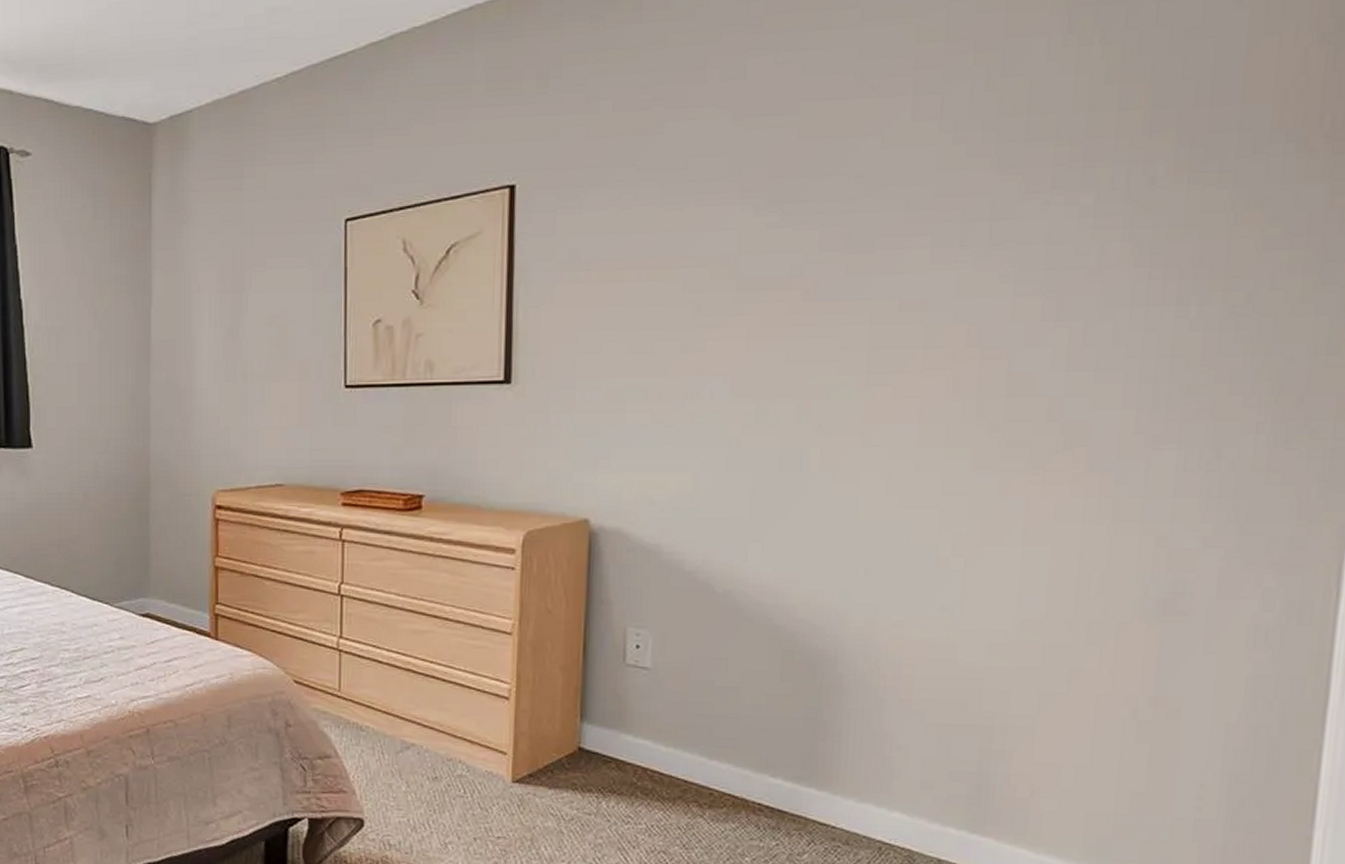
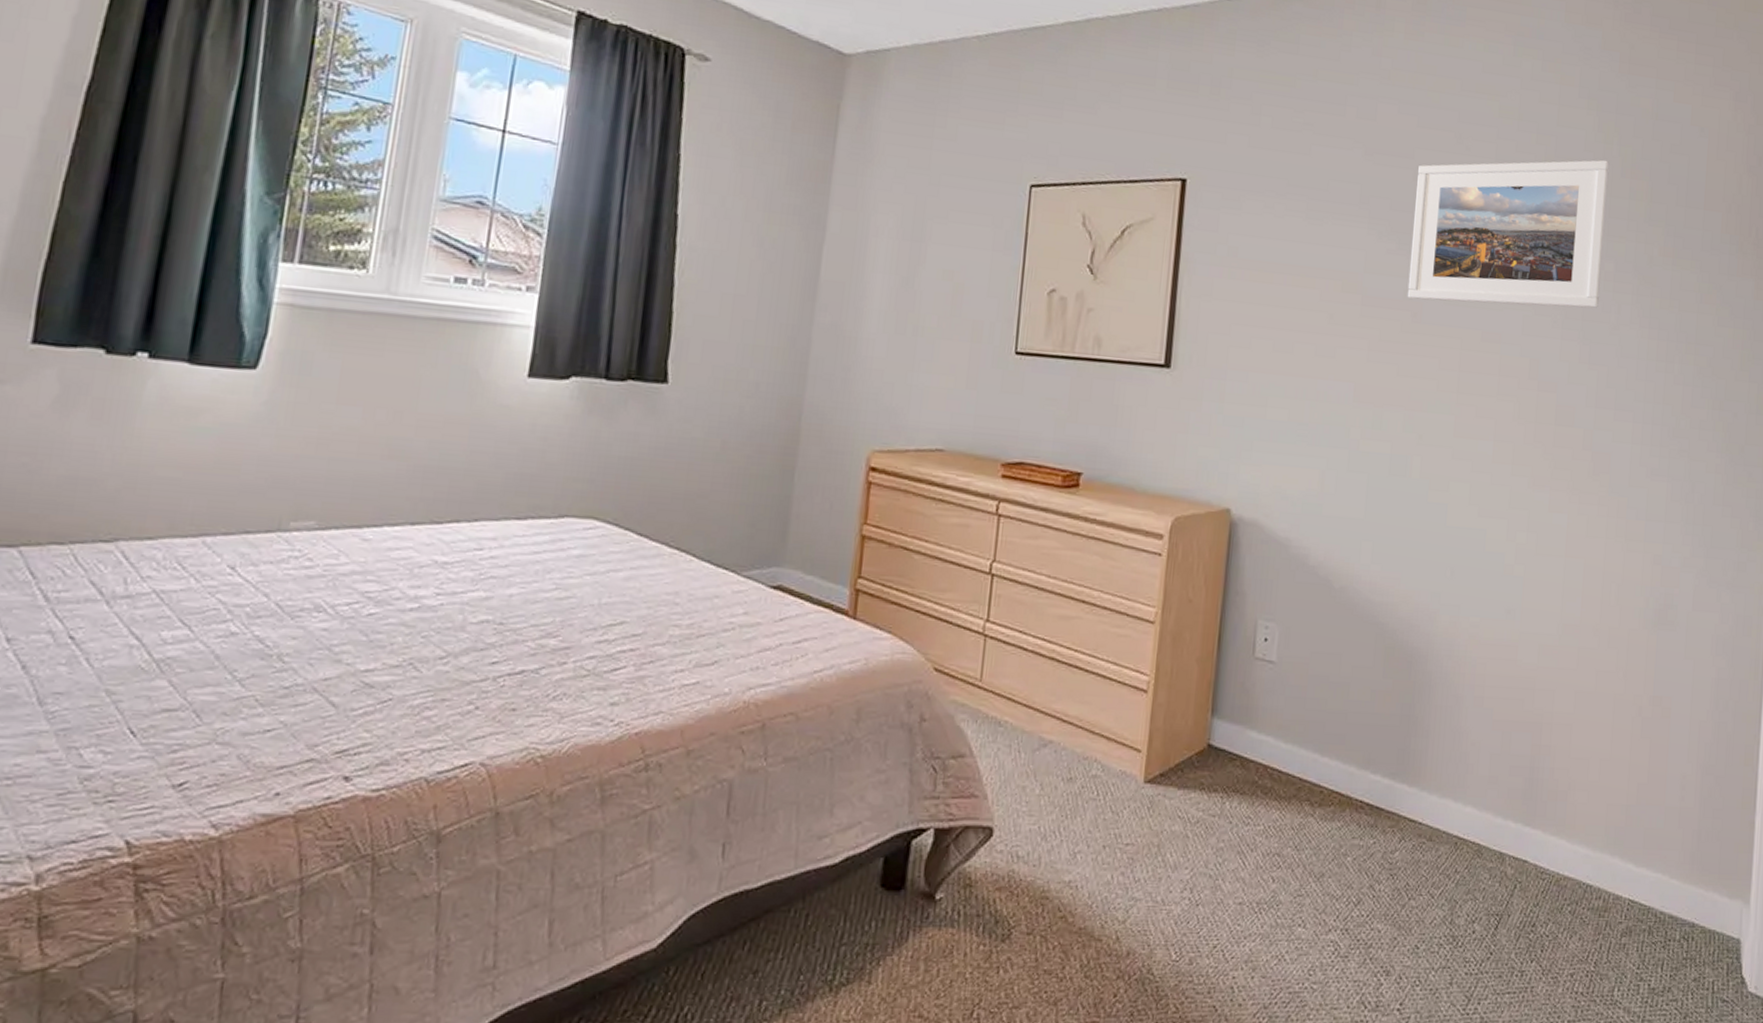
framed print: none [795,66,1087,276] -> present [1407,159,1610,309]

